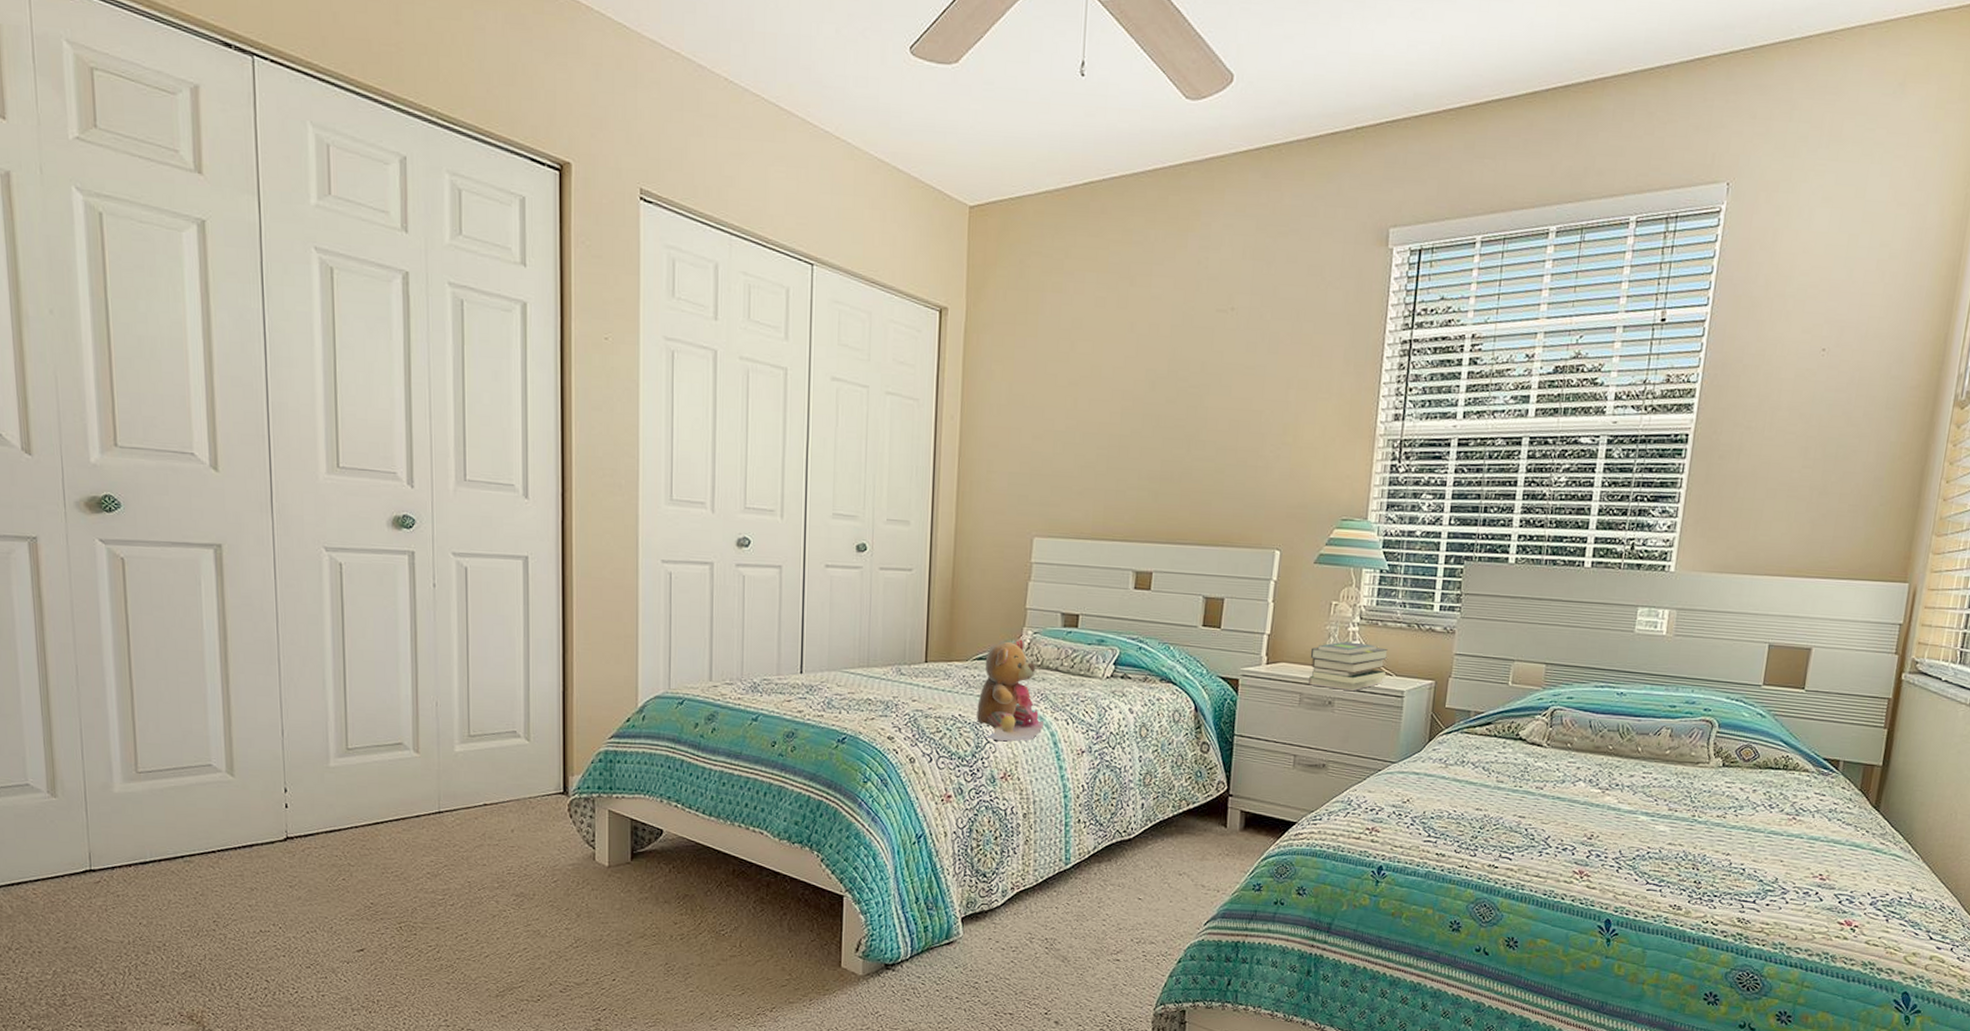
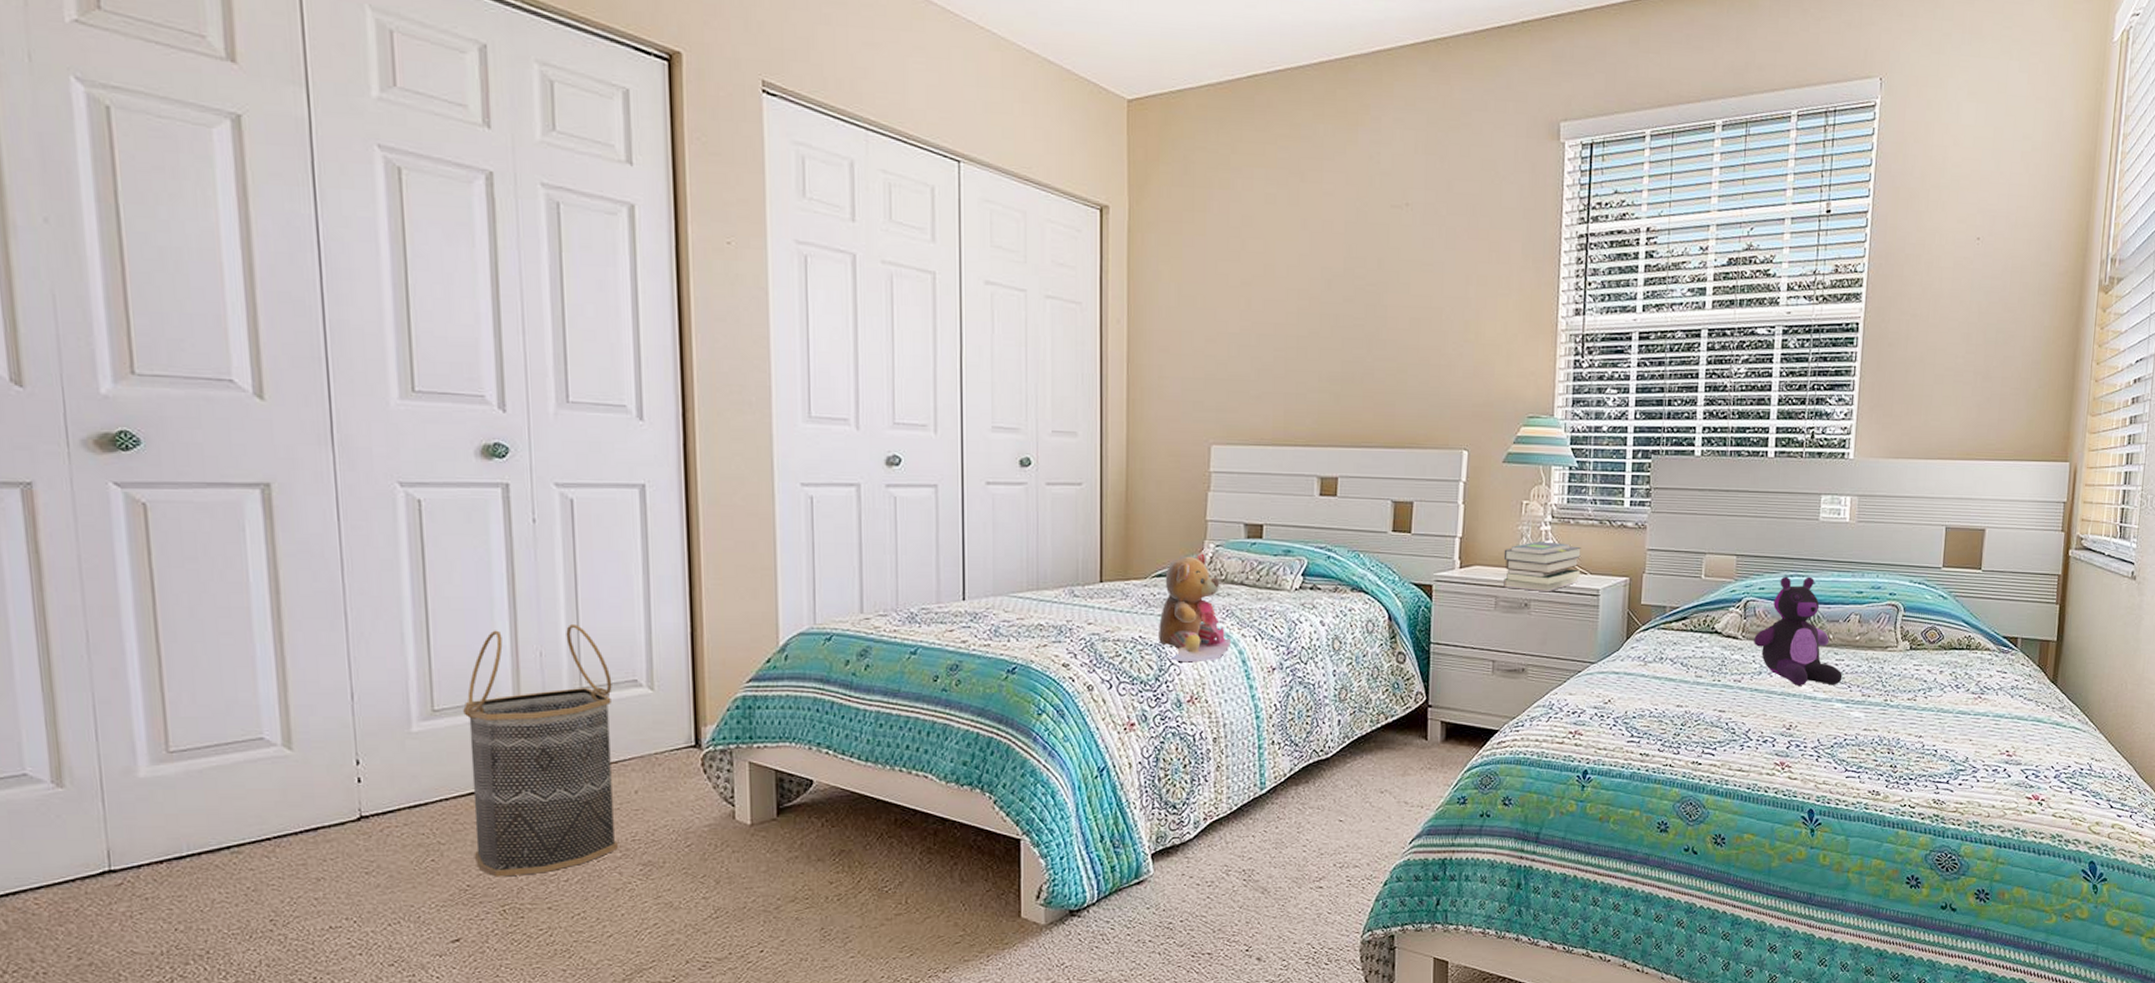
basket: none [372,679,496,898] -> present [463,625,618,877]
stuffed animal: none [1558,687,1649,798] -> present [1754,576,1843,686]

